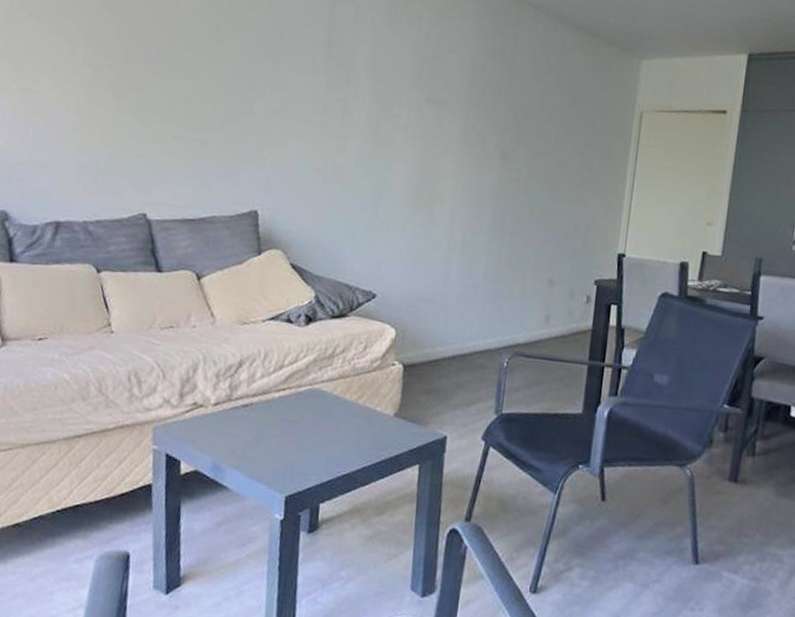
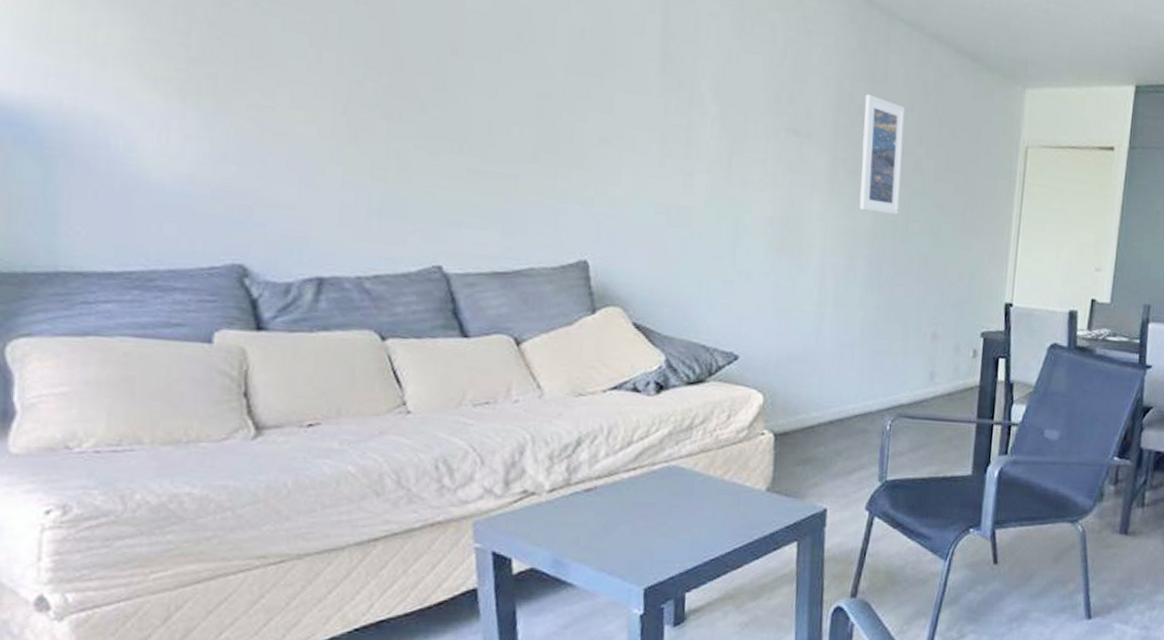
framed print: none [486,68,531,173] -> present [859,94,906,215]

